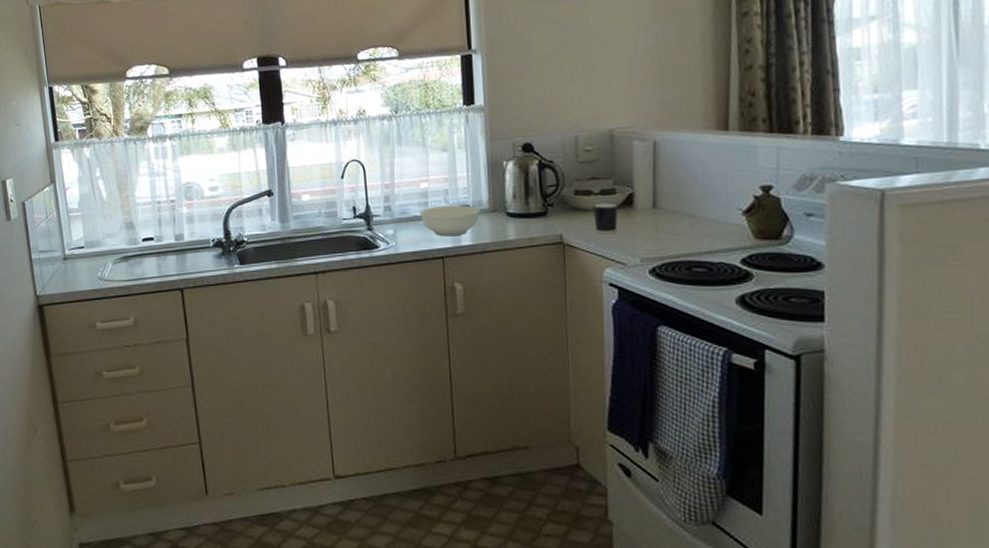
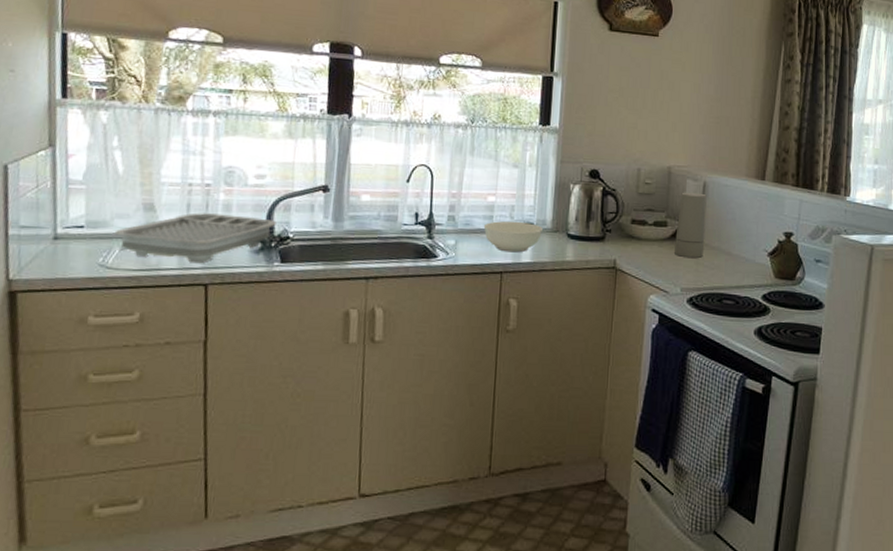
dish rack: none [106,225,232,271] -> present [114,212,276,264]
mug: present [592,203,618,234] -> none [645,233,668,263]
canister: none [627,153,663,225] -> present [675,192,707,258]

